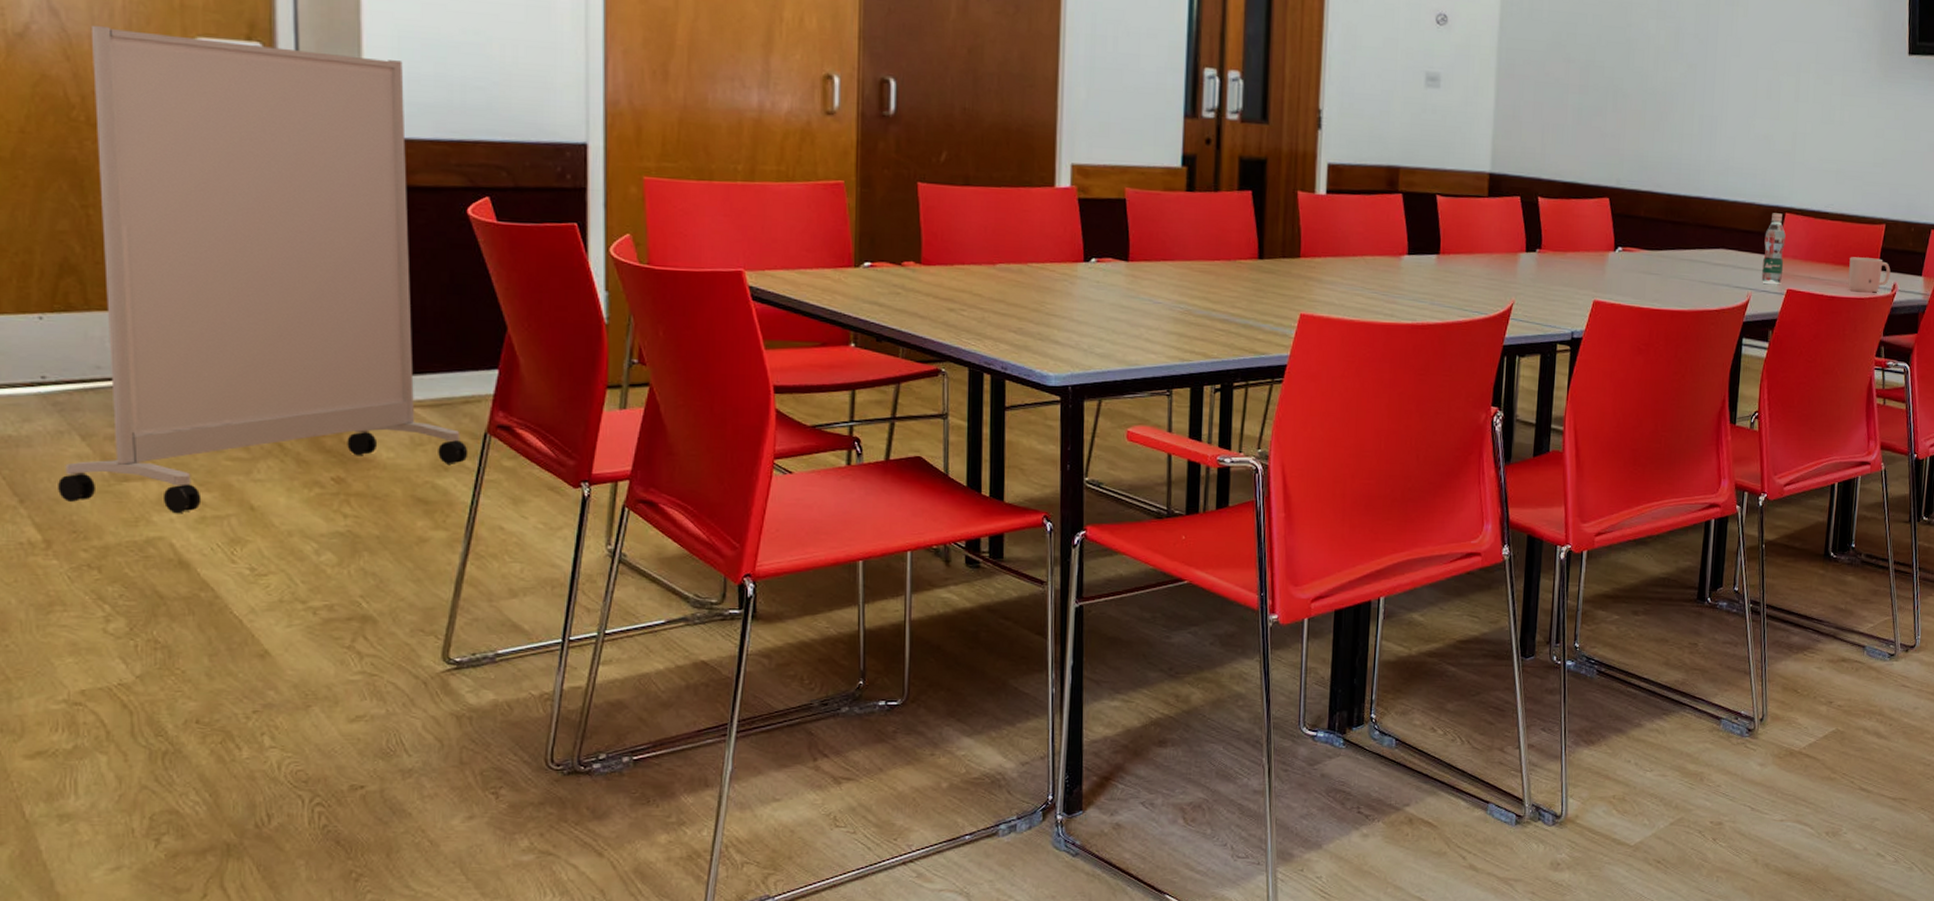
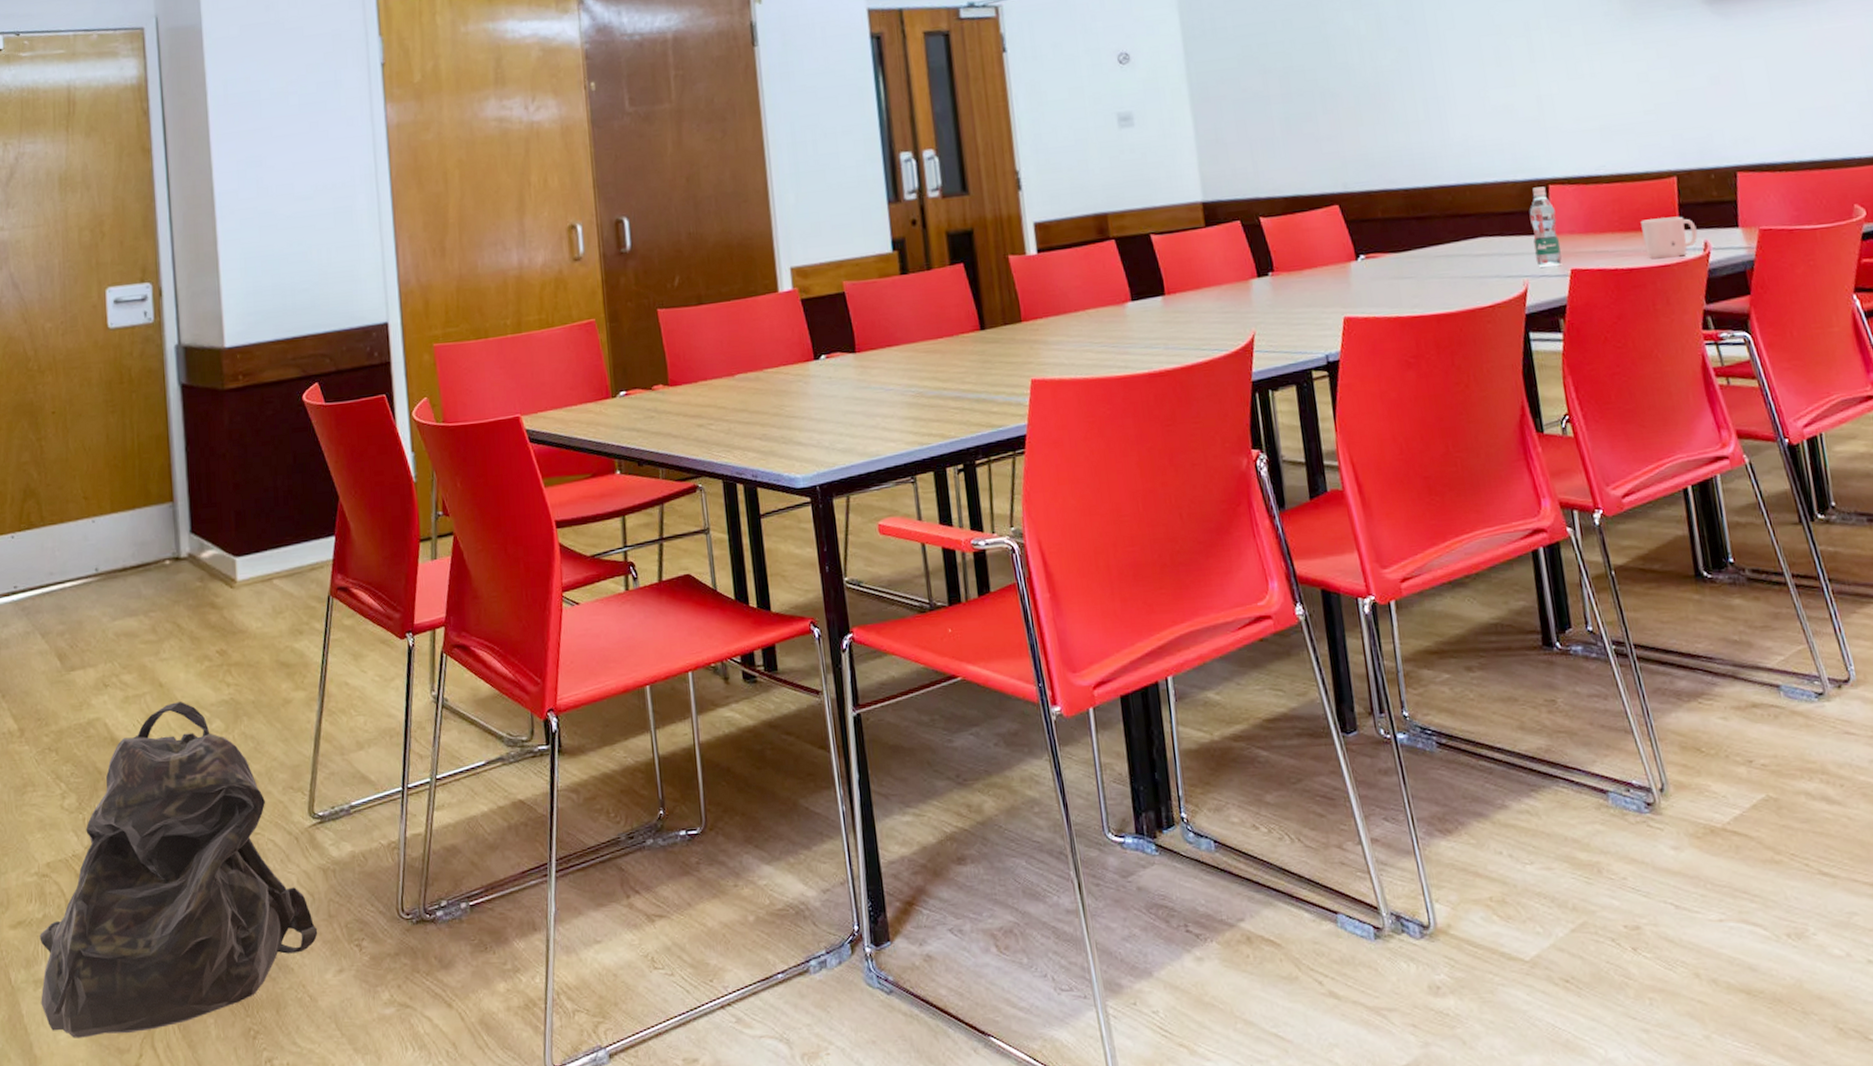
whiteboard: present [58,25,468,514] -> none [27,278,317,696]
backpack: none [67,527,445,876] -> present [40,700,318,1038]

